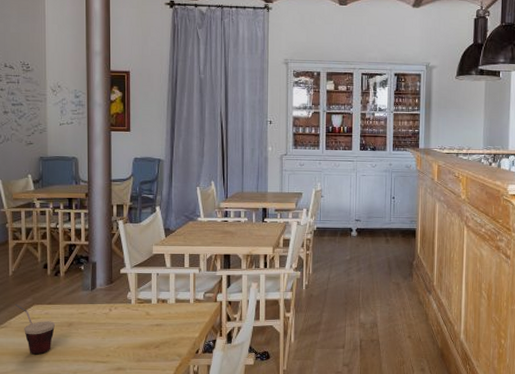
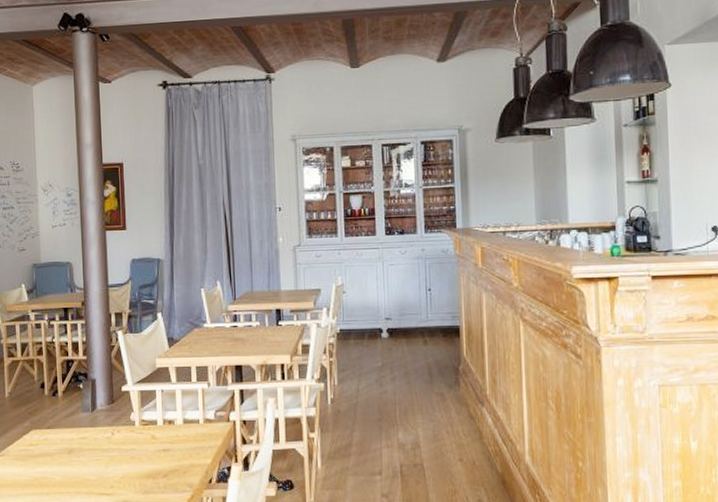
cup: present [14,303,56,355] -> none [12,428,55,486]

